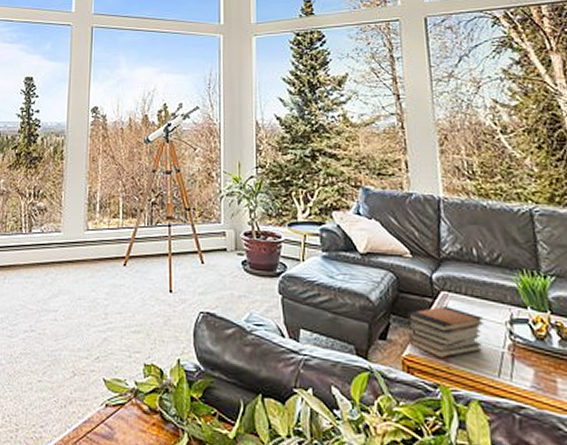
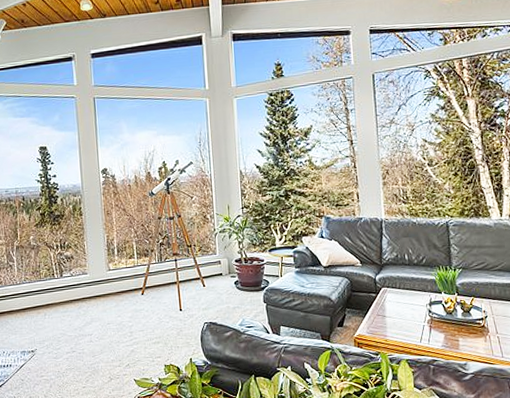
book stack: present [407,306,485,359] -> none [358,298,412,335]

